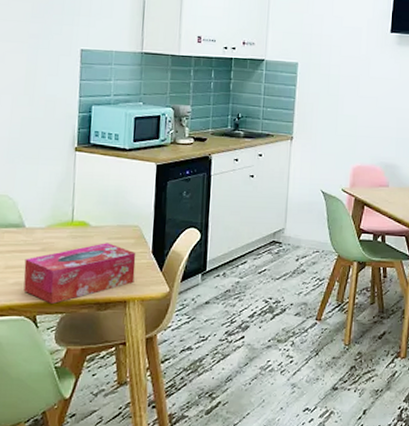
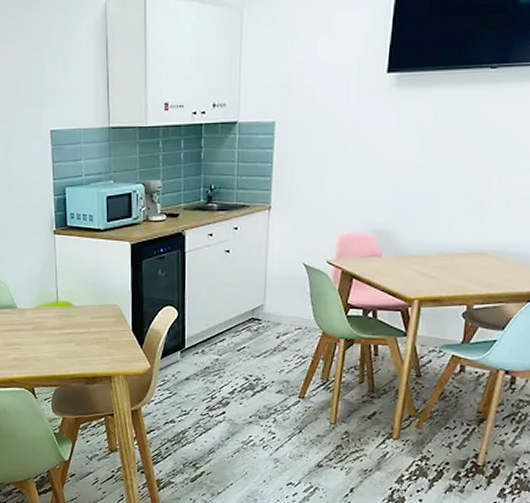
tissue box: present [23,243,136,304] -> none [20,322,117,378]

